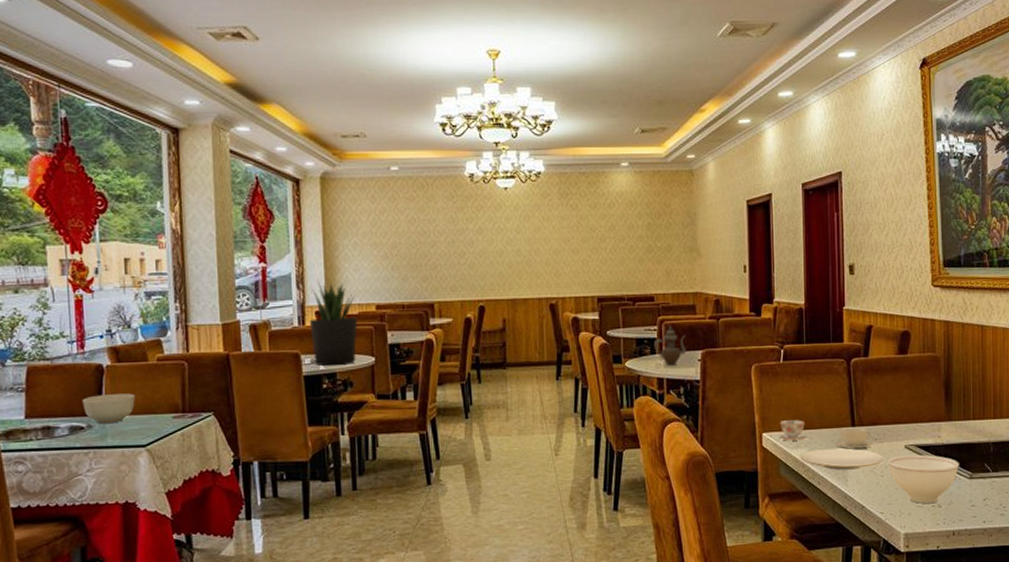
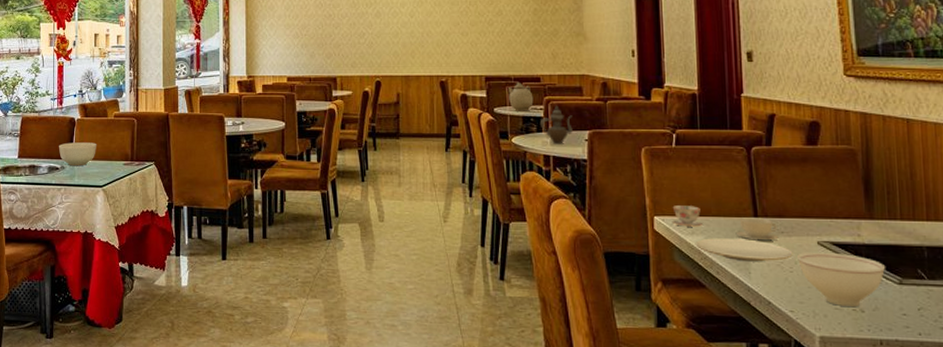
planter: present [309,279,358,366] -> none [232,53,271,128]
teapot: none [620,303,647,333] -> present [507,83,534,111]

